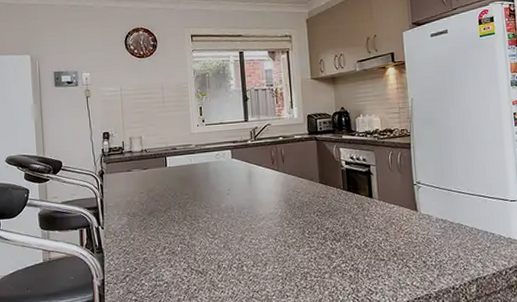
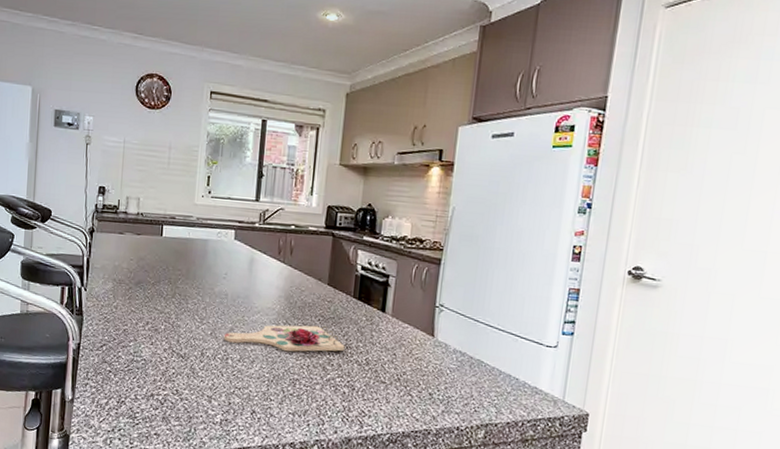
cutting board: none [236,219,344,251] -> present [223,325,345,352]

